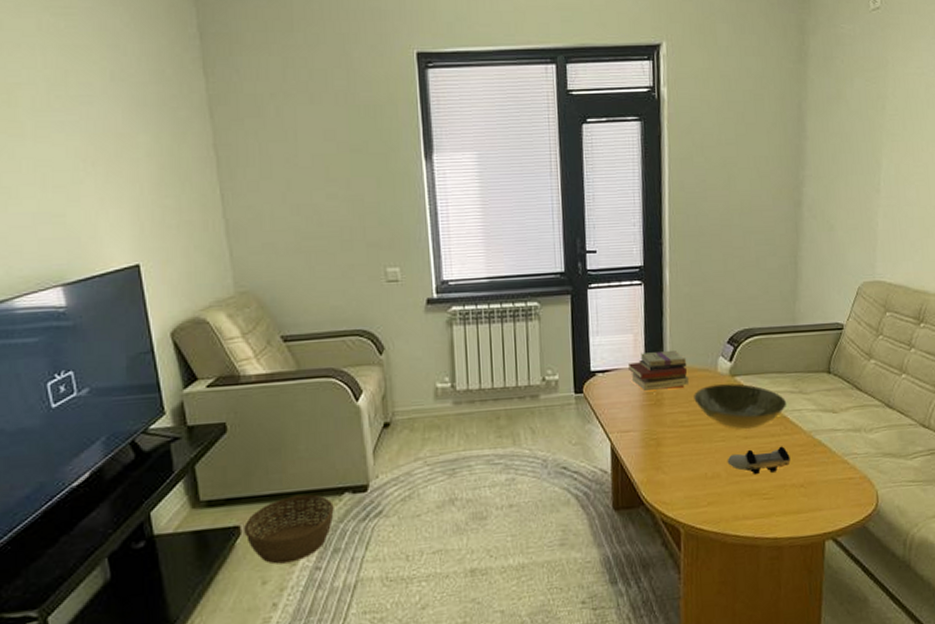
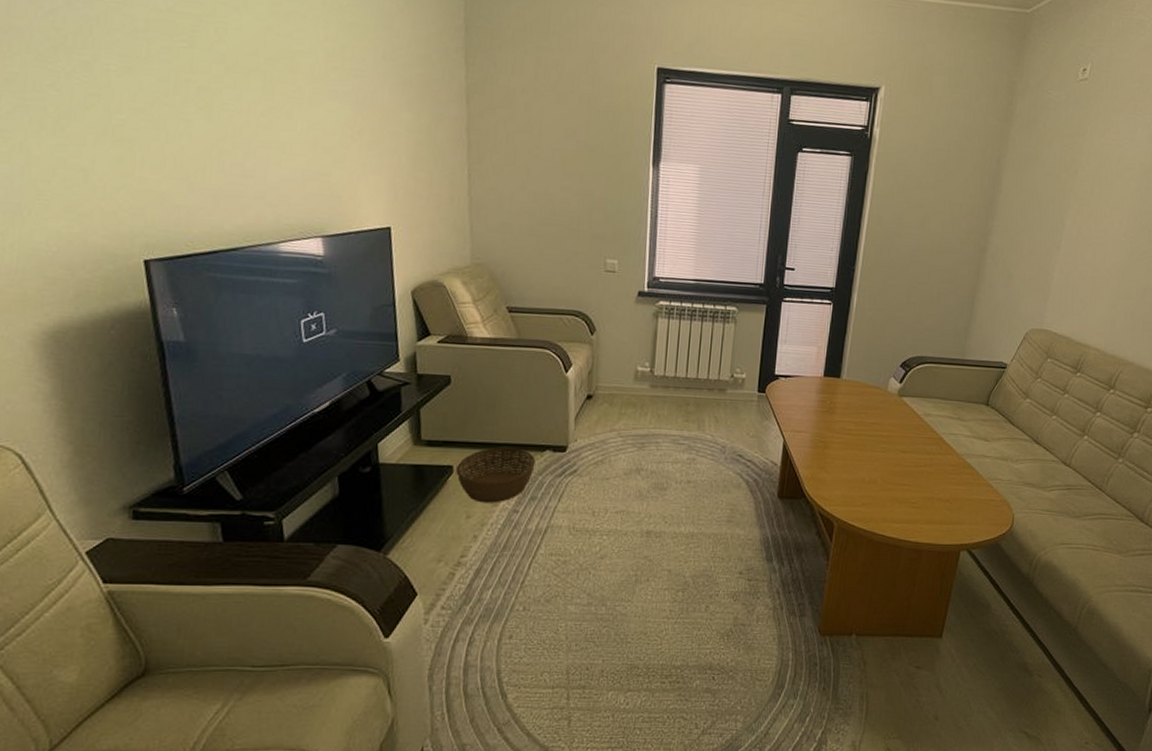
books: present [627,351,690,392] -> none [808,365,862,400]
decorative bowl: present [694,383,787,431] -> none [863,402,946,446]
gaming controller: present [727,446,791,476] -> none [884,462,941,486]

